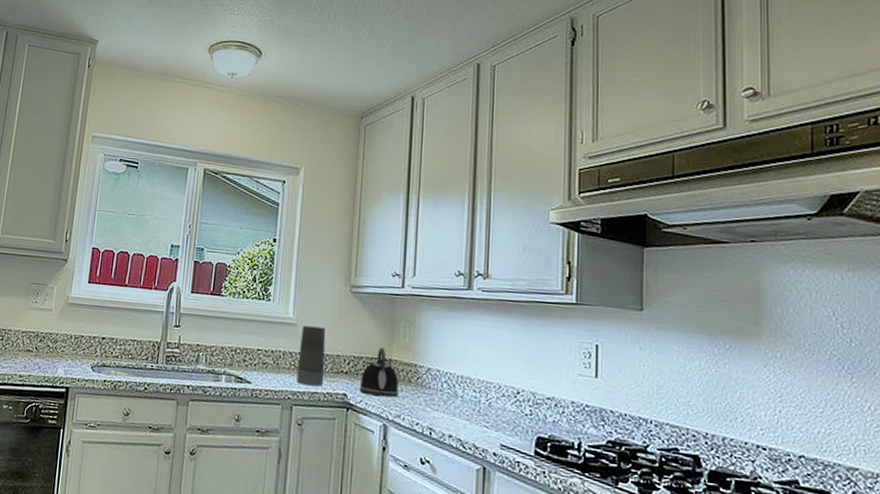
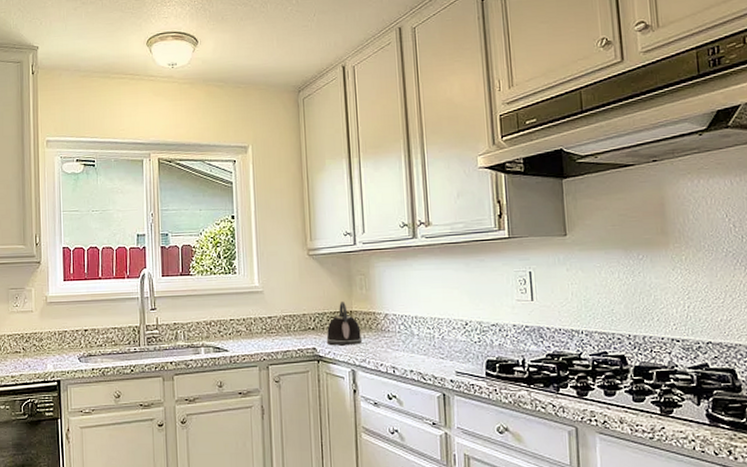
canister: present [296,325,326,387] -> none [268,291,294,345]

